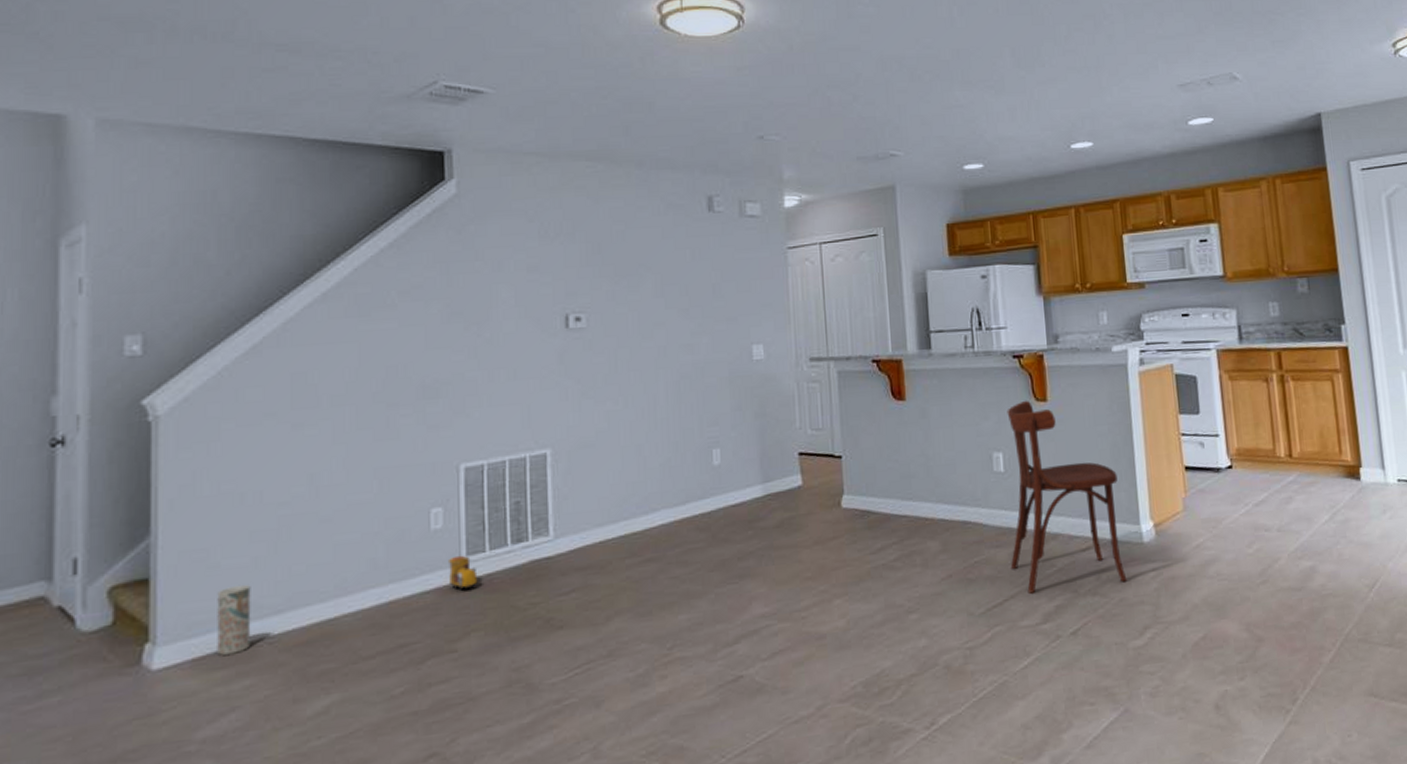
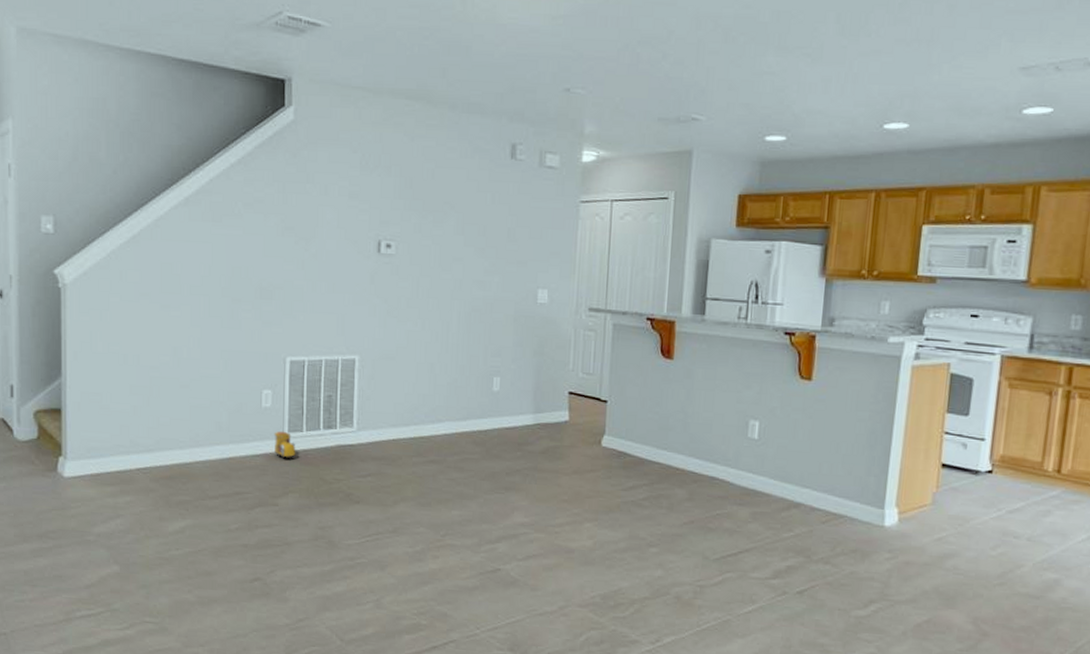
vase: present [217,584,251,655] -> none [107,425,131,476]
dining chair: present [1007,400,1127,594] -> none [749,376,870,558]

